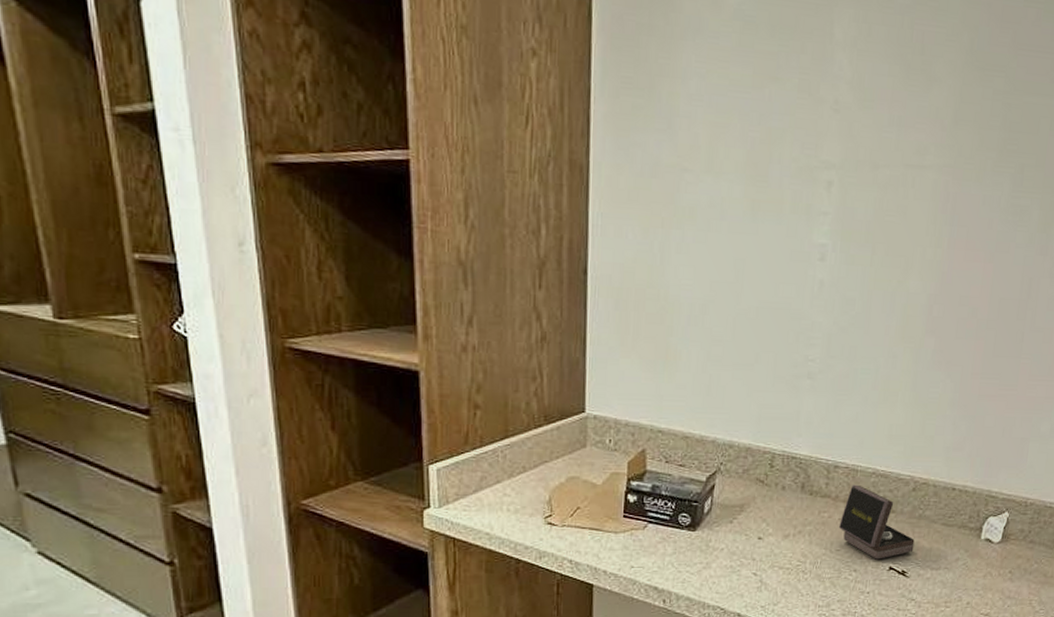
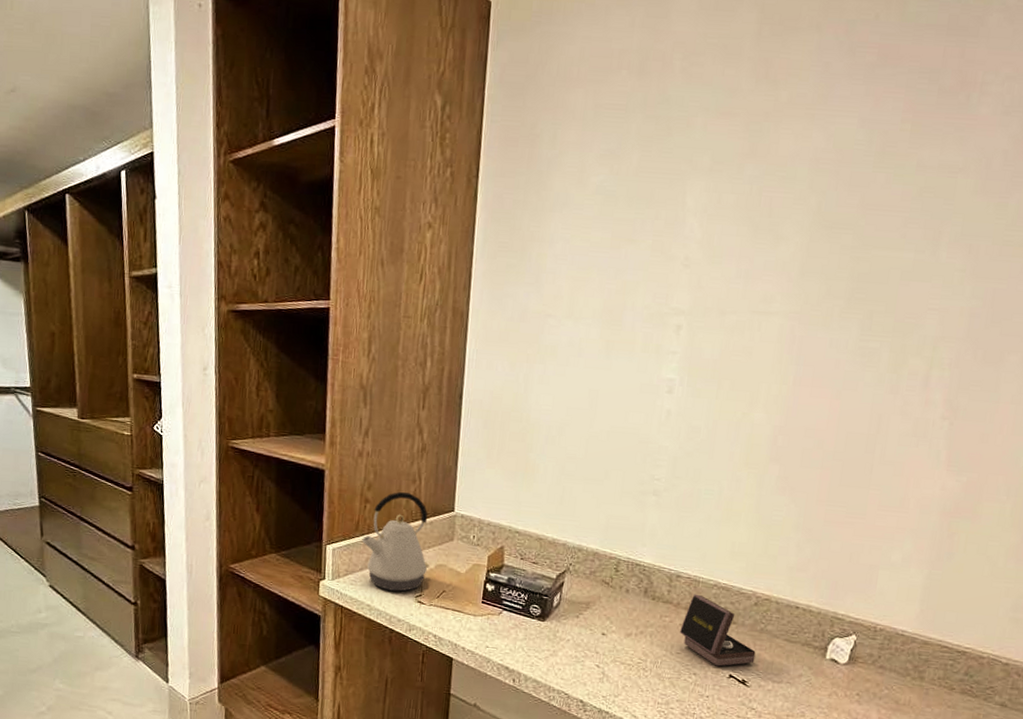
kettle: none [473,392,559,513] -> present [362,491,429,592]

